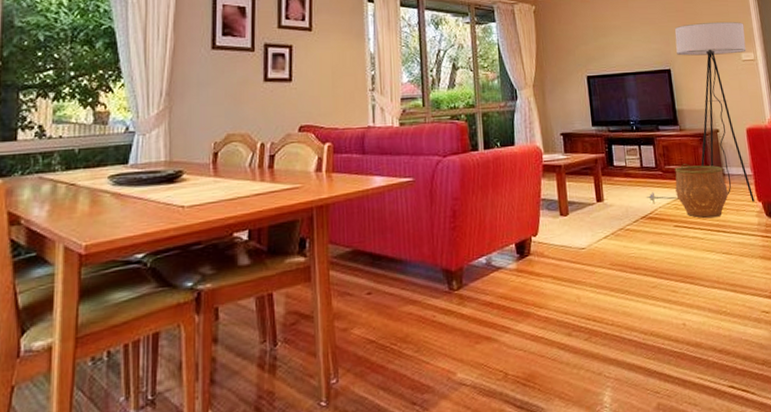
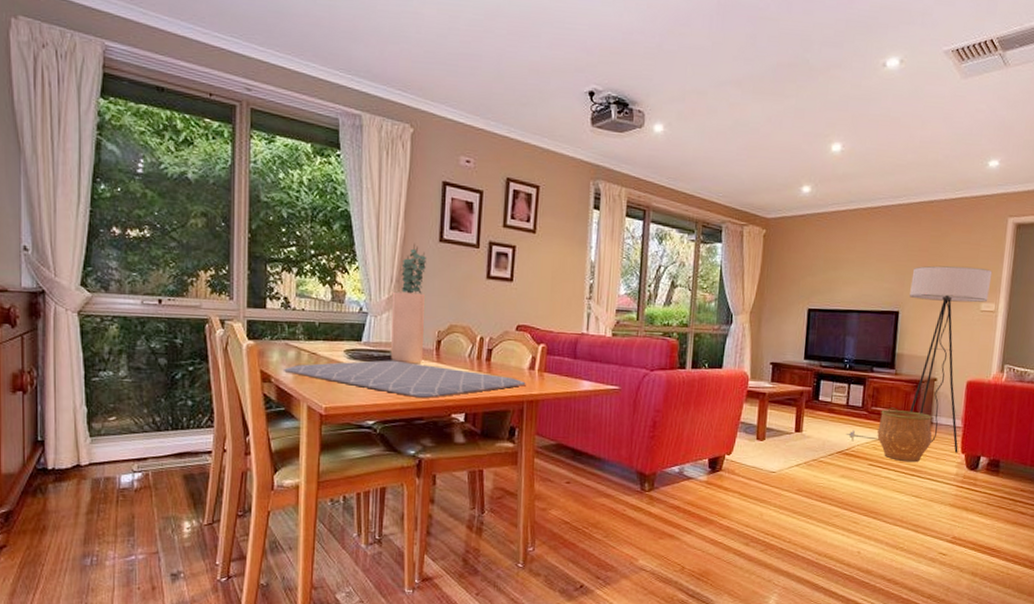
placemat: none [35,180,314,220] -> present [283,360,526,398]
vase: none [161,53,200,183] -> present [390,243,426,364]

